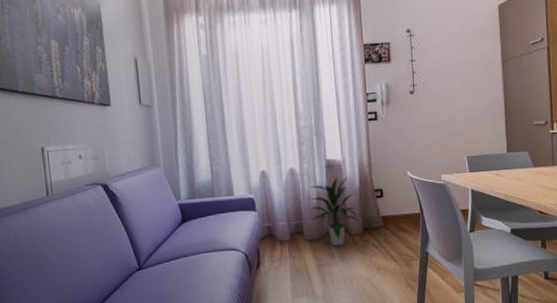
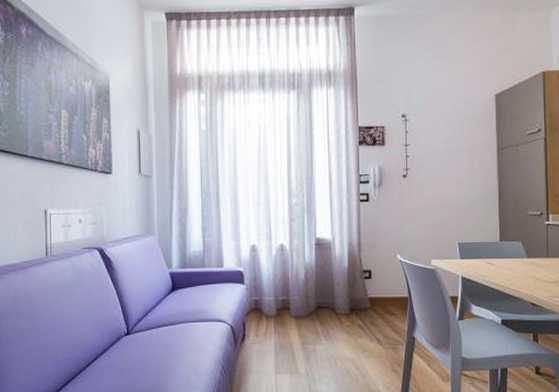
indoor plant: present [309,176,359,247] -> none [297,255,346,325]

